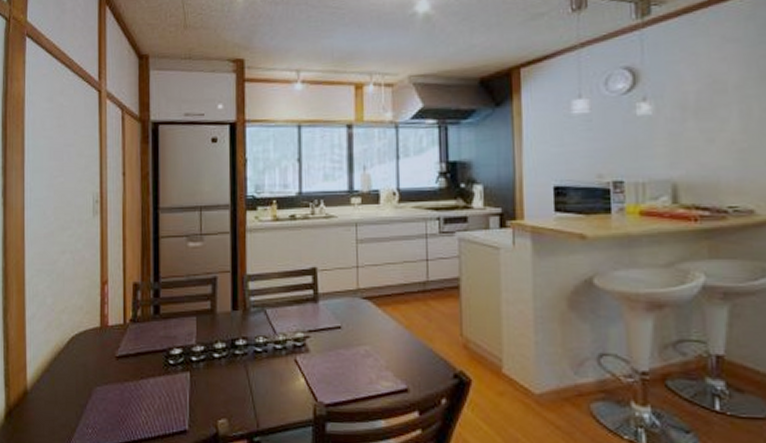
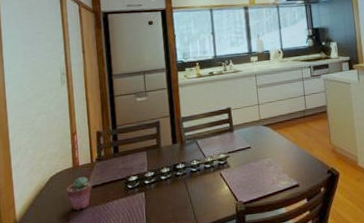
potted succulent: none [90,341,124,385] -> present [66,177,93,211]

